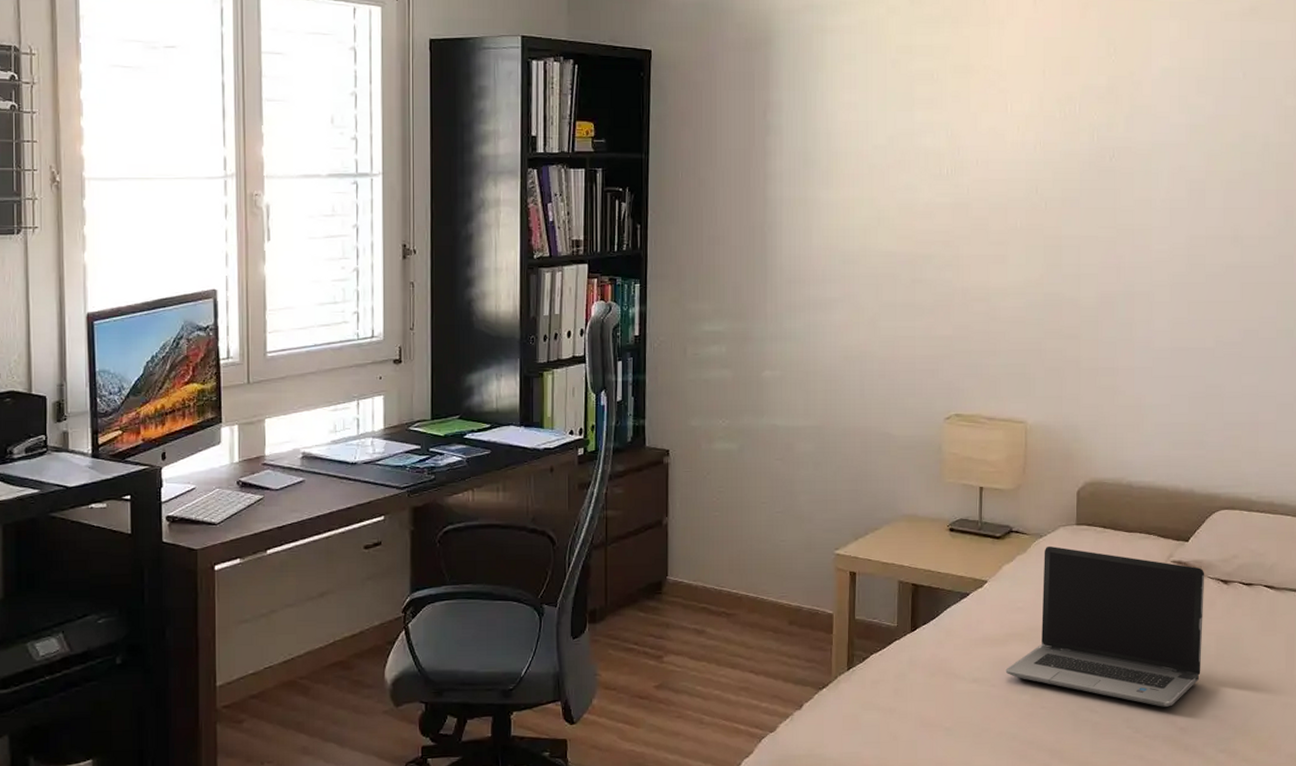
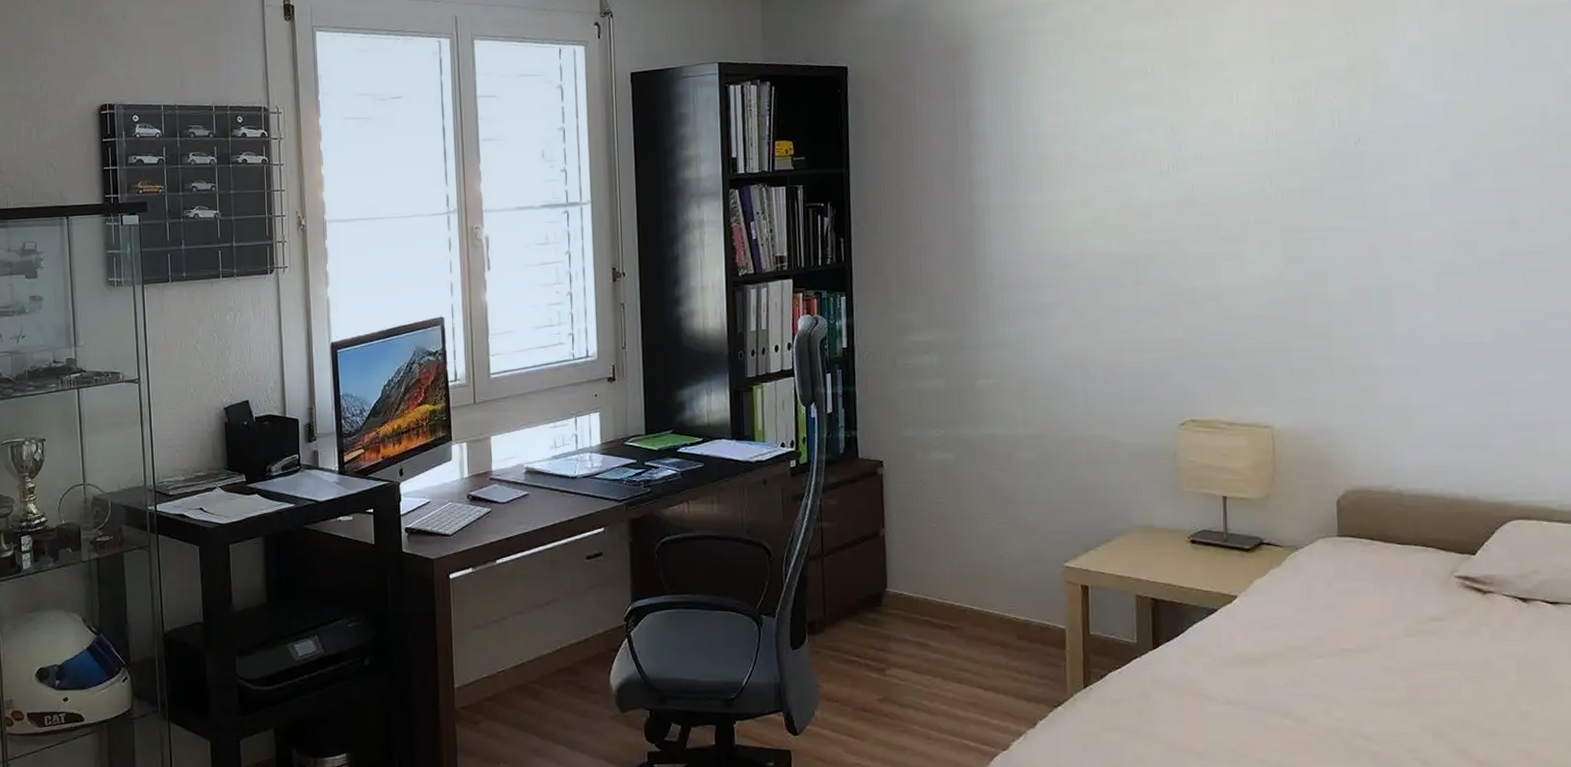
laptop computer: present [1005,546,1205,707] -> none [1263,559,1500,738]

